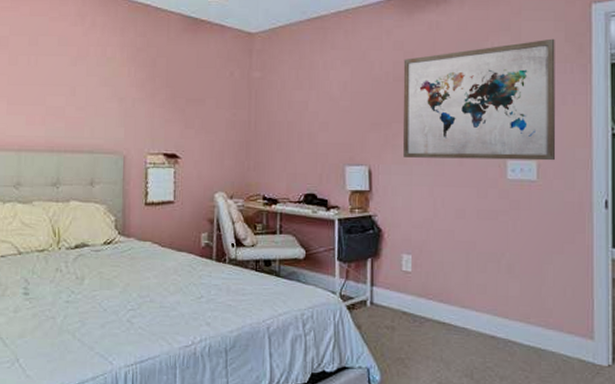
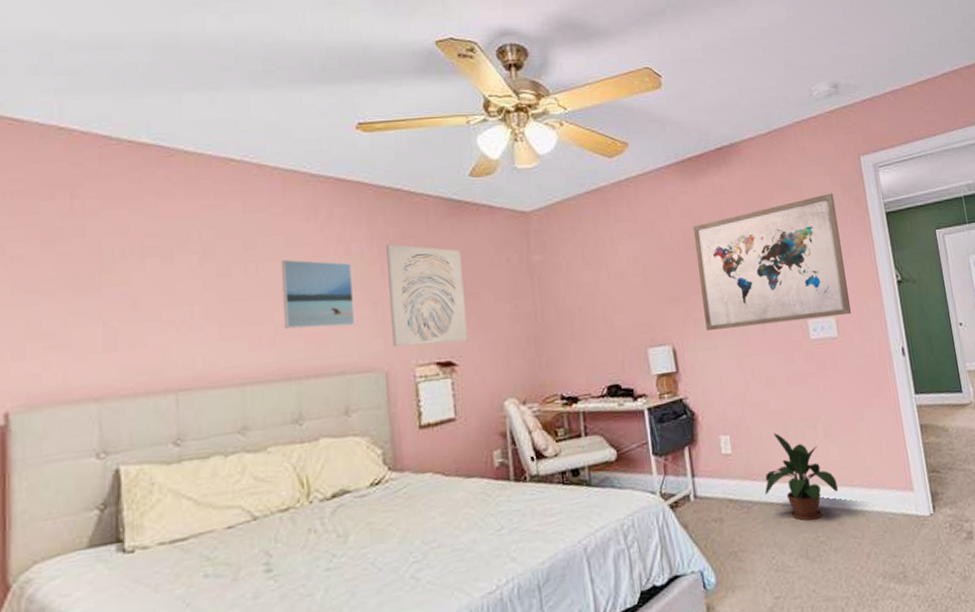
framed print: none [52,56,106,115] -> present [280,259,356,329]
wall art: none [132,51,193,139] -> present [386,244,468,348]
potted plant: none [439,260,514,346] -> present [765,433,839,521]

